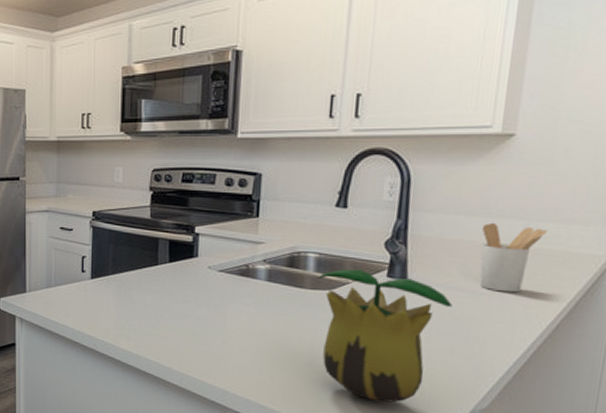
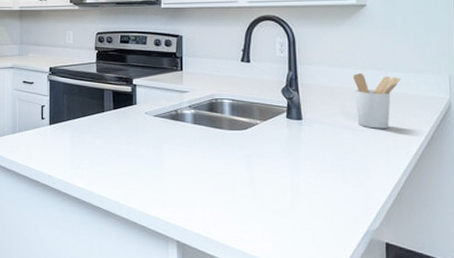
plant pot: present [317,268,453,403] -> none [233,112,339,227]

